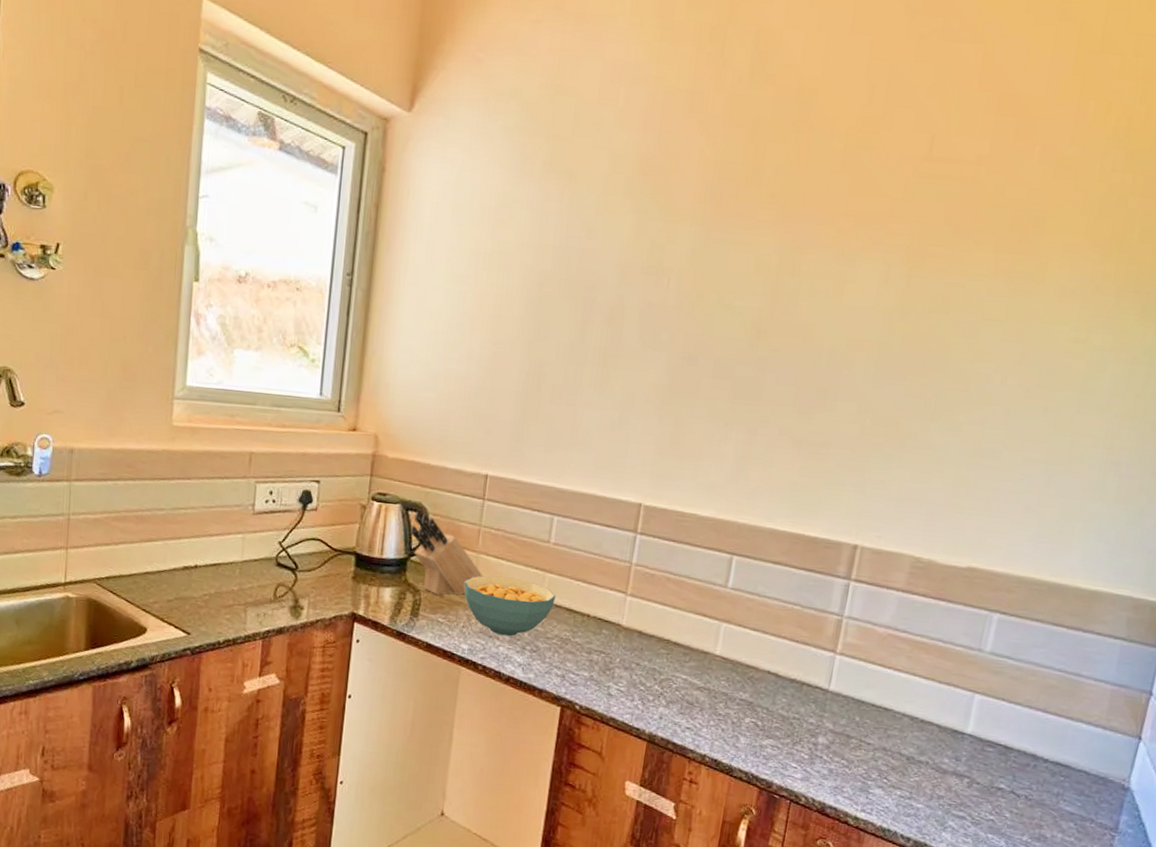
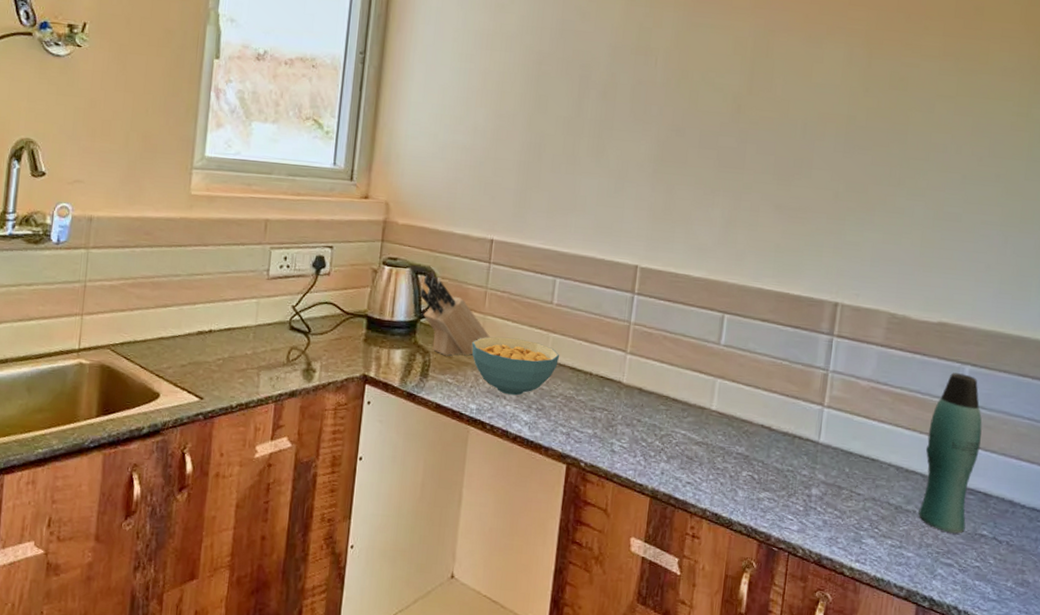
bottle: none [931,621,1008,787] -> present [918,373,982,534]

